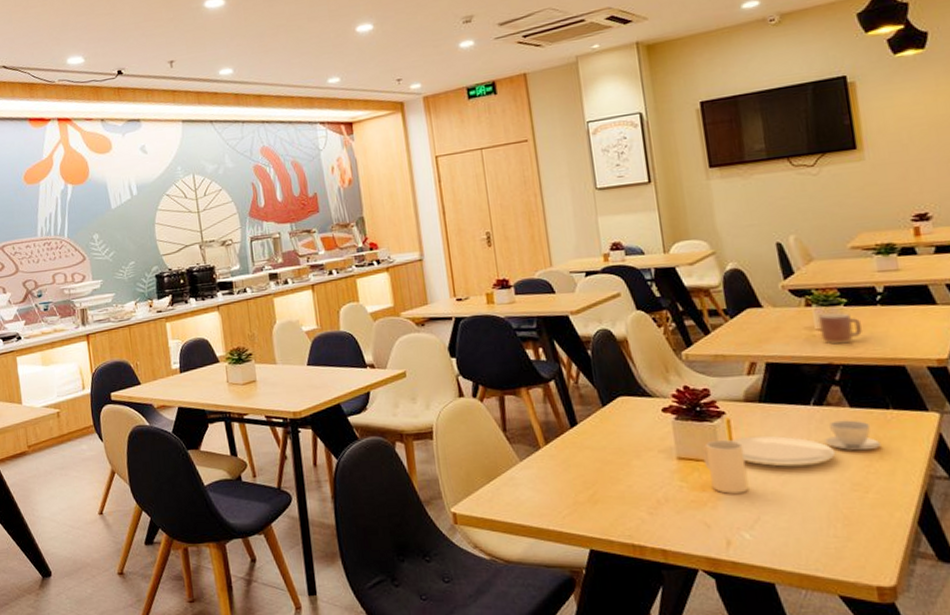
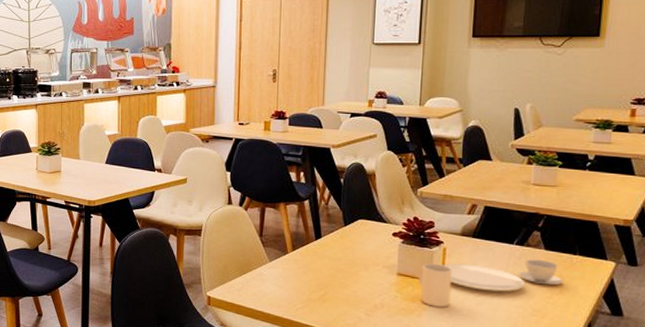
mug: present [818,313,862,344] -> none [535,172,569,198]

